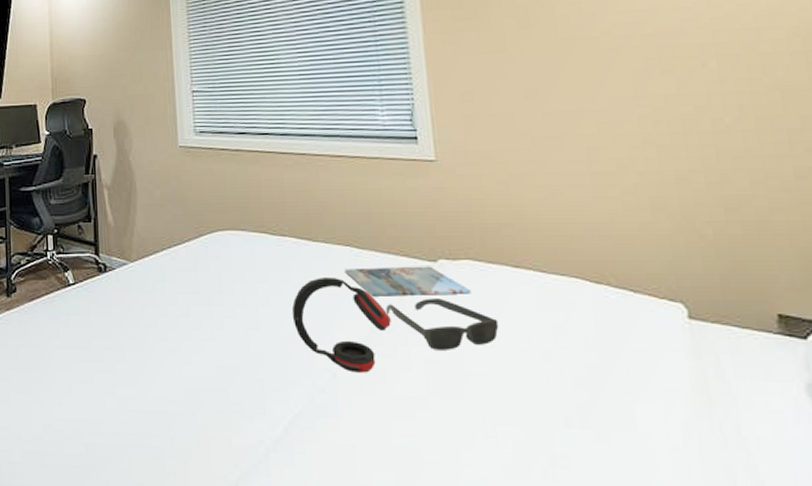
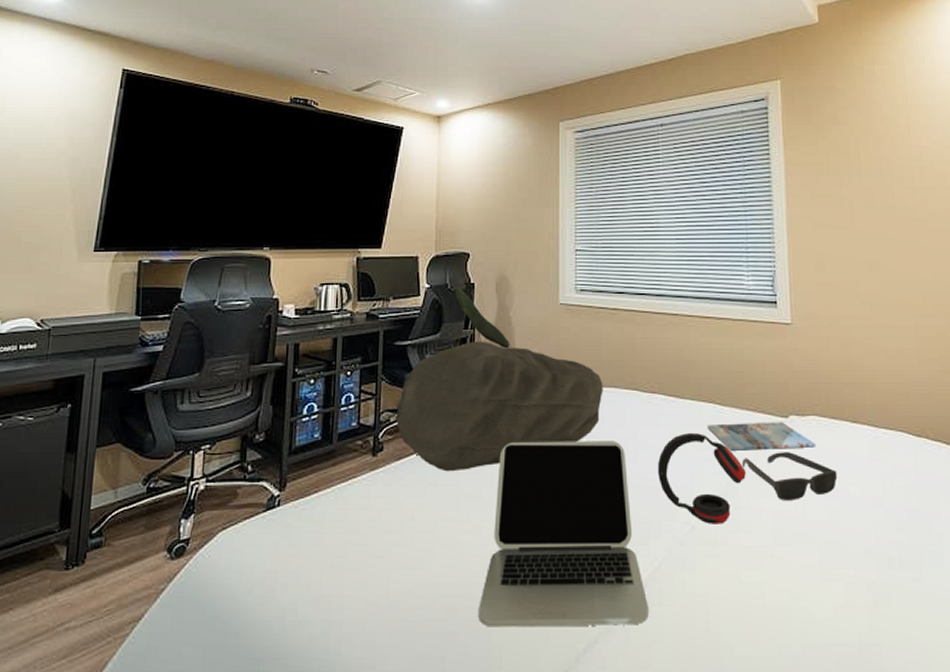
duffel bag: none [25,133,230,313] -> present [395,287,603,472]
laptop: none [117,284,291,472] -> present [479,441,649,627]

